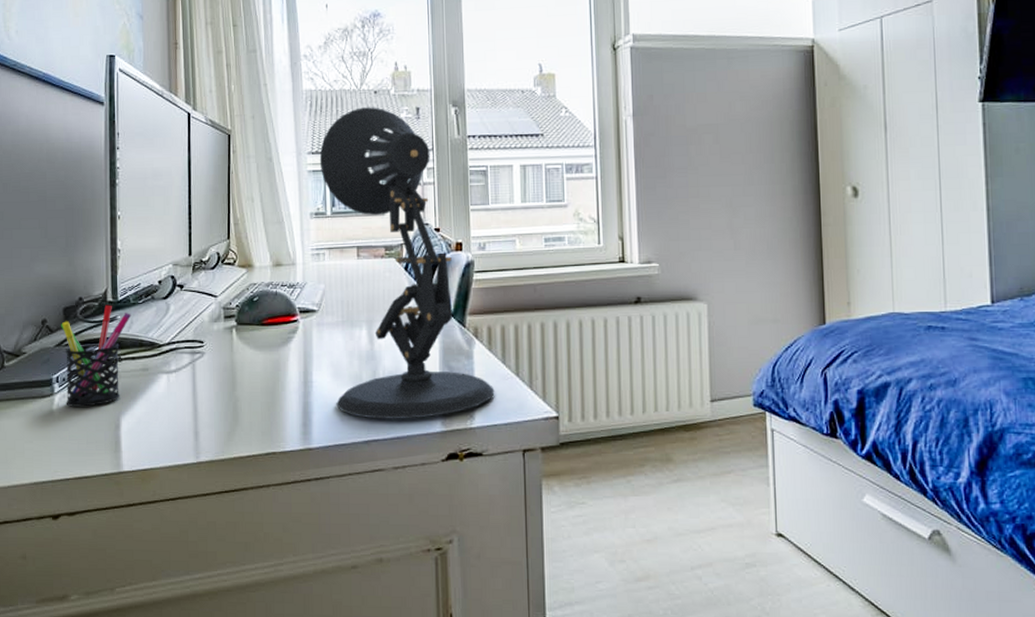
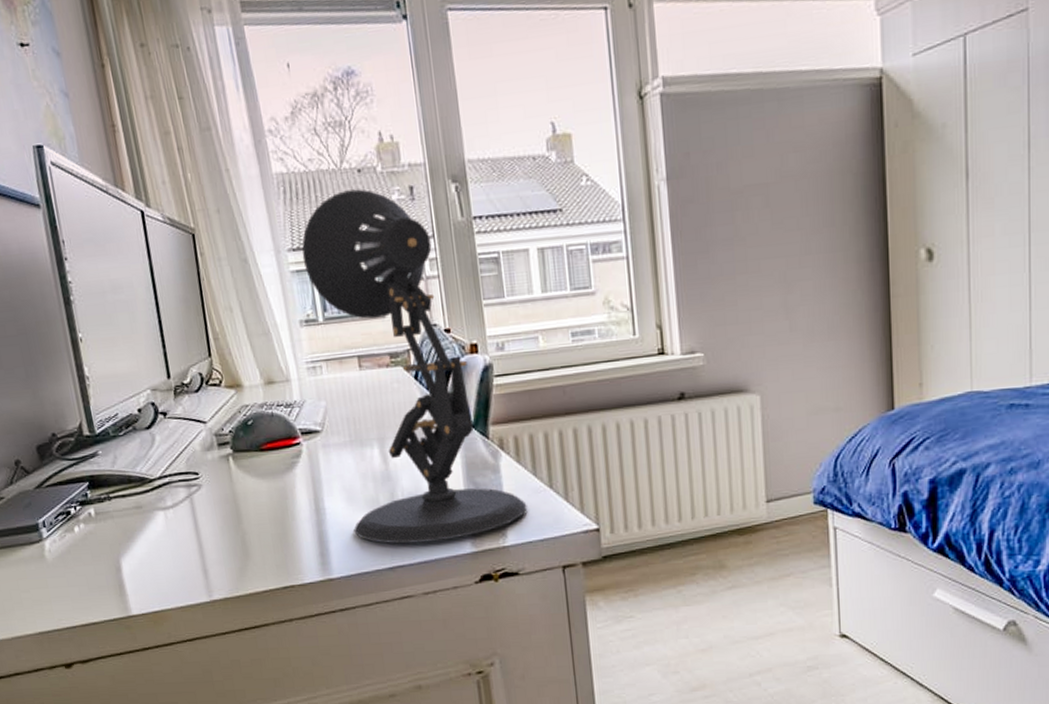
pen holder: present [60,305,131,407] -> none [36,439,116,552]

